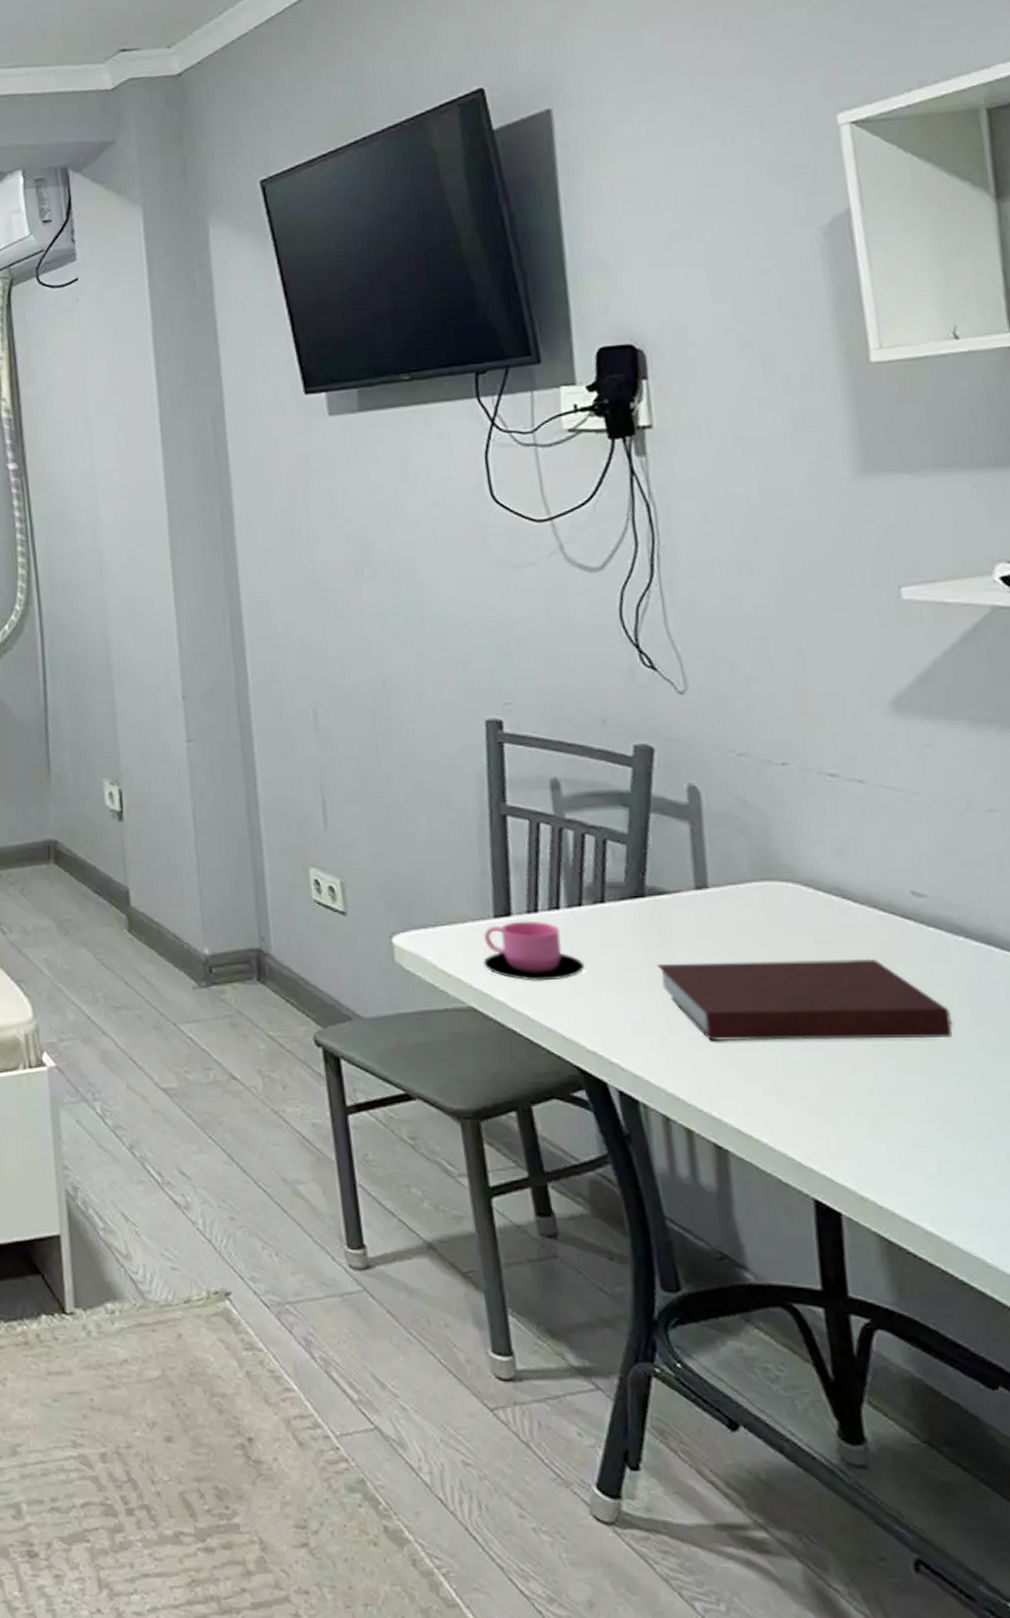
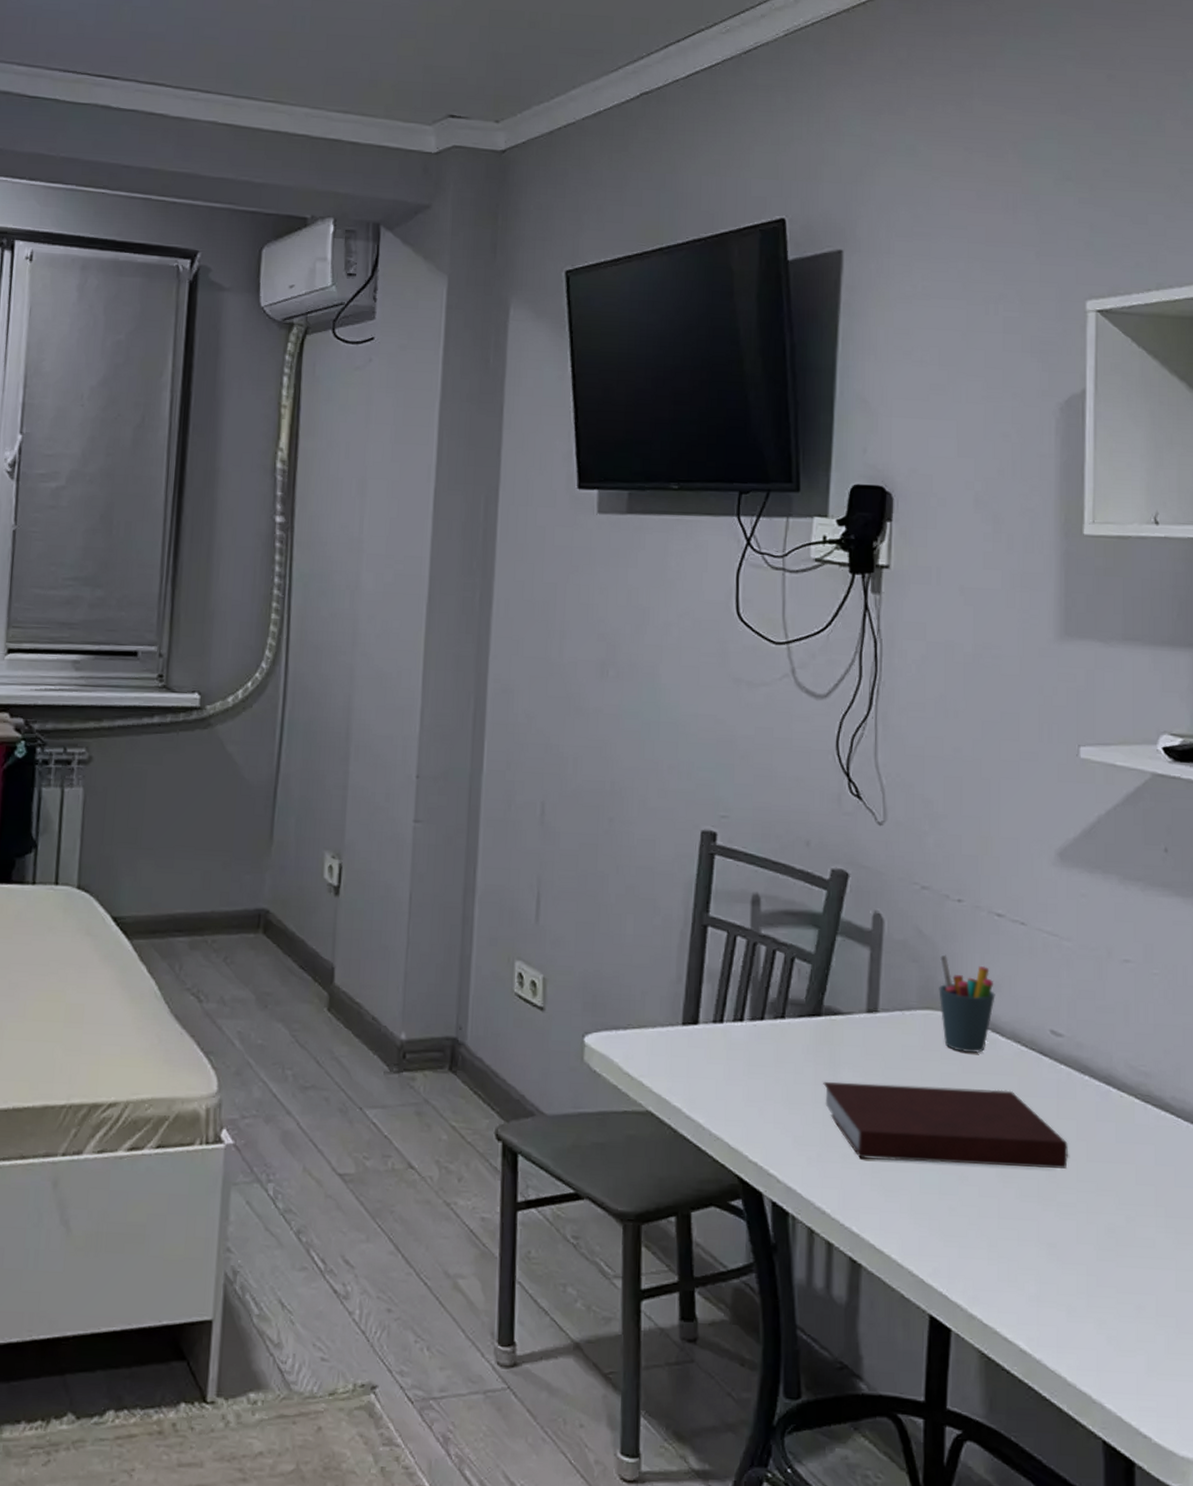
cup: present [483,921,585,981] -> none [666,1030,759,1091]
pen holder: none [769,822,841,923] -> present [939,954,995,1054]

